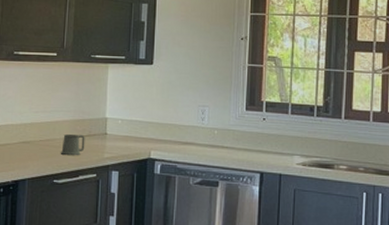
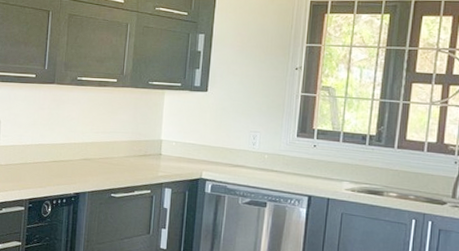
mug: present [60,134,85,156] -> none [118,154,141,174]

